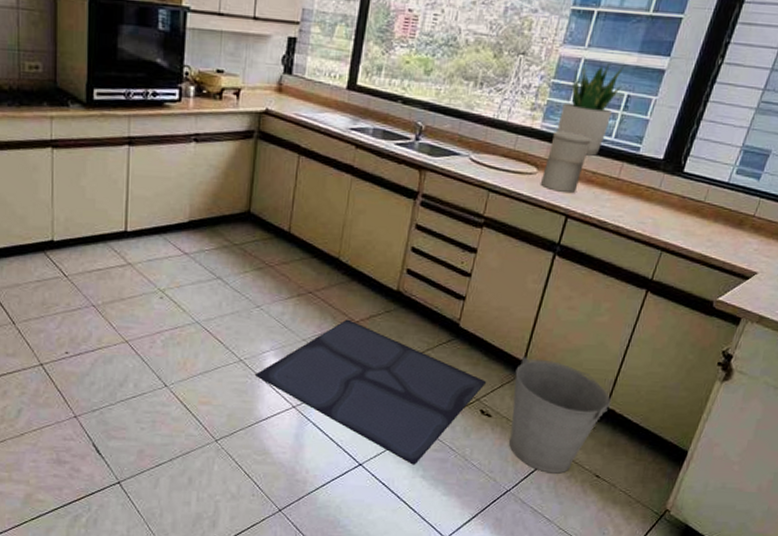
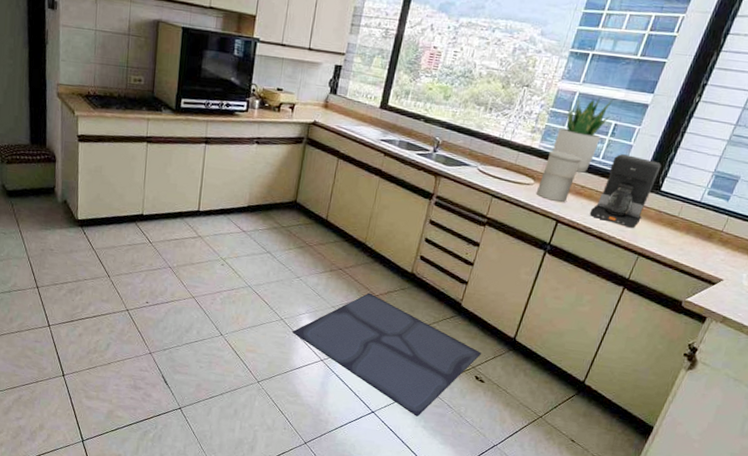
bucket: present [509,357,610,474] -> none [498,335,587,436]
coffee maker: none [603,131,683,220] -> present [589,154,662,229]

